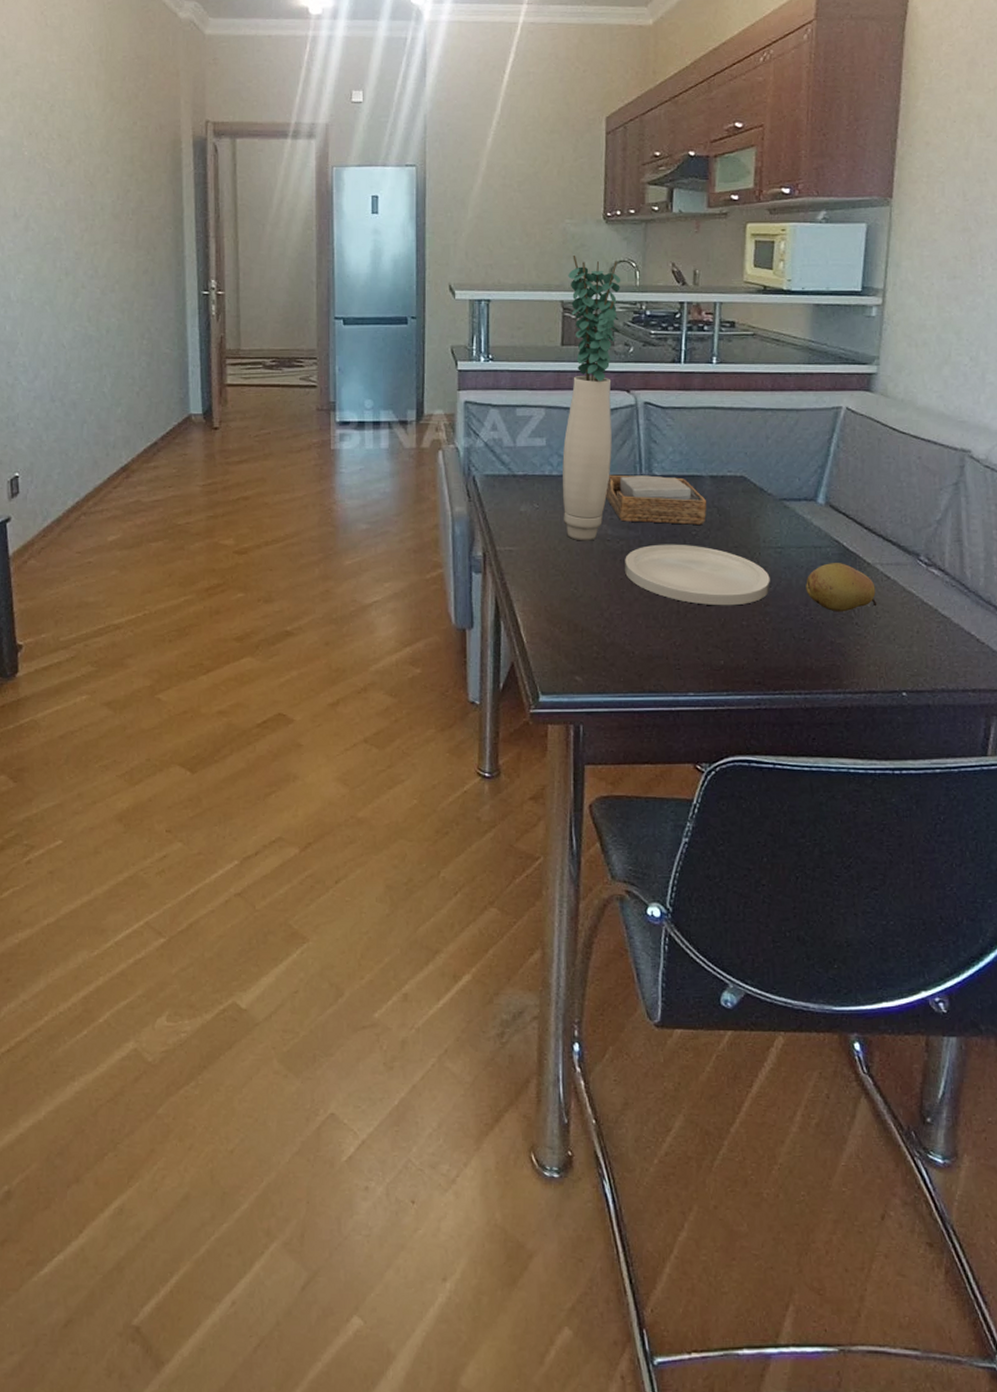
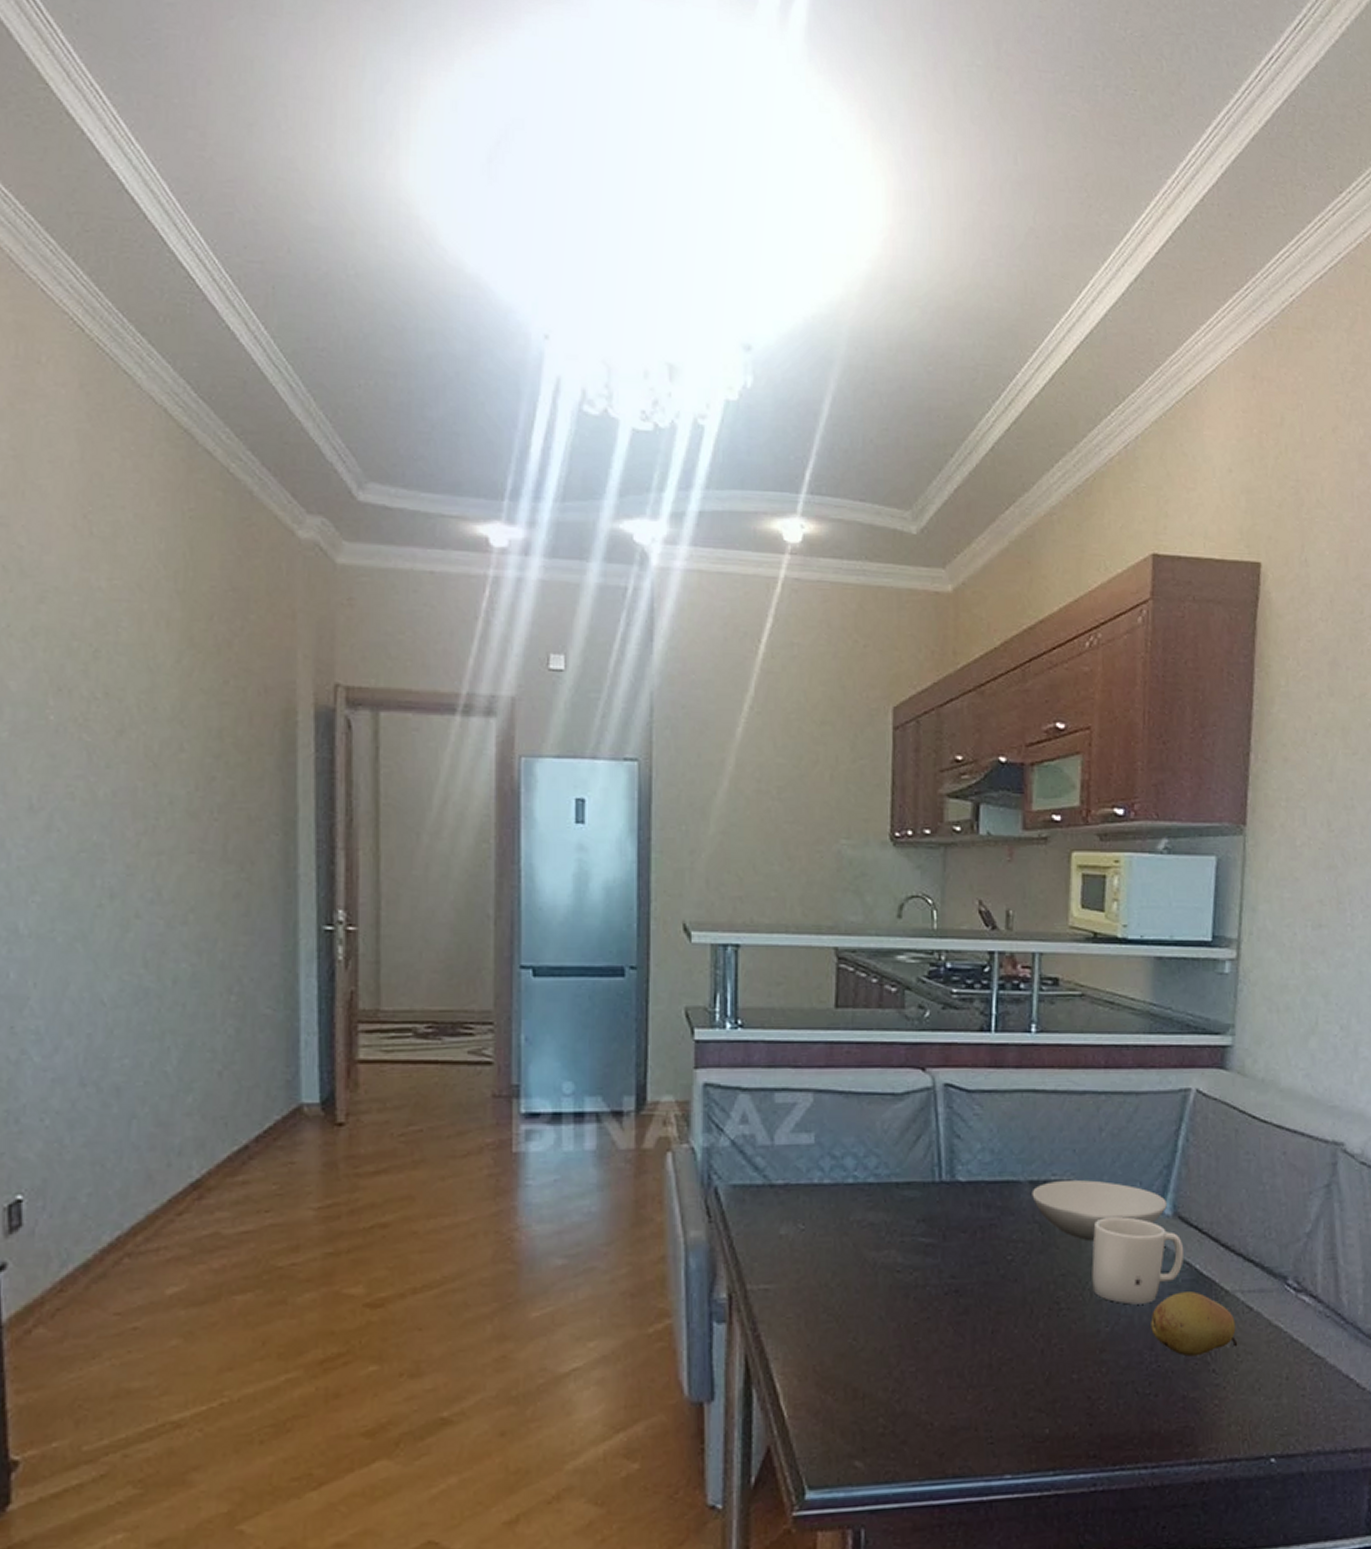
vase: present [562,254,621,541] -> none [836,886,914,1274]
napkin holder: present [606,474,707,526] -> none [894,1181,1026,1248]
plate: present [624,544,770,606] -> none [919,1273,1107,1355]
bowl: none [712,476,820,522] -> present [1032,1180,1167,1242]
mug: none [759,504,834,571] -> present [1091,1217,1185,1305]

